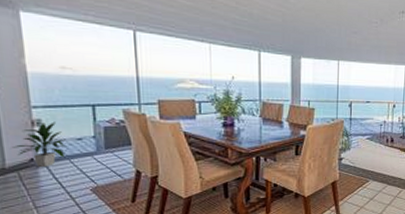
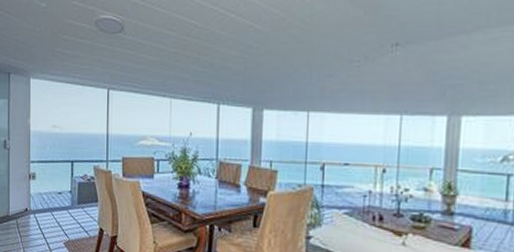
indoor plant: present [11,121,66,166] -> none [14,175,50,217]

